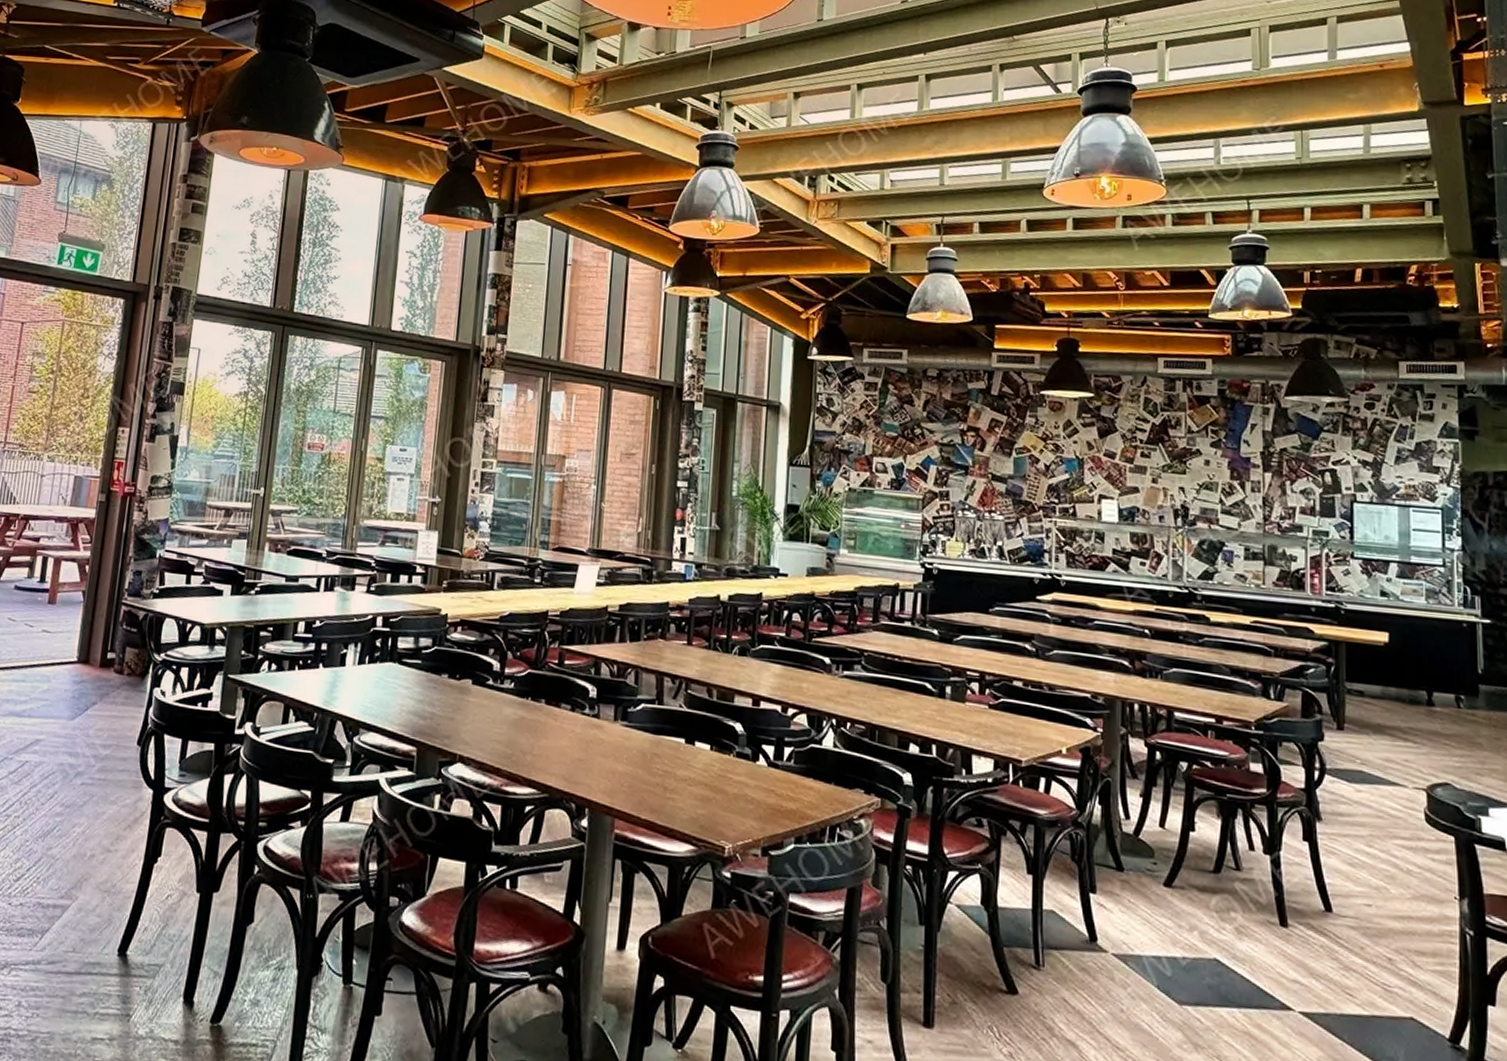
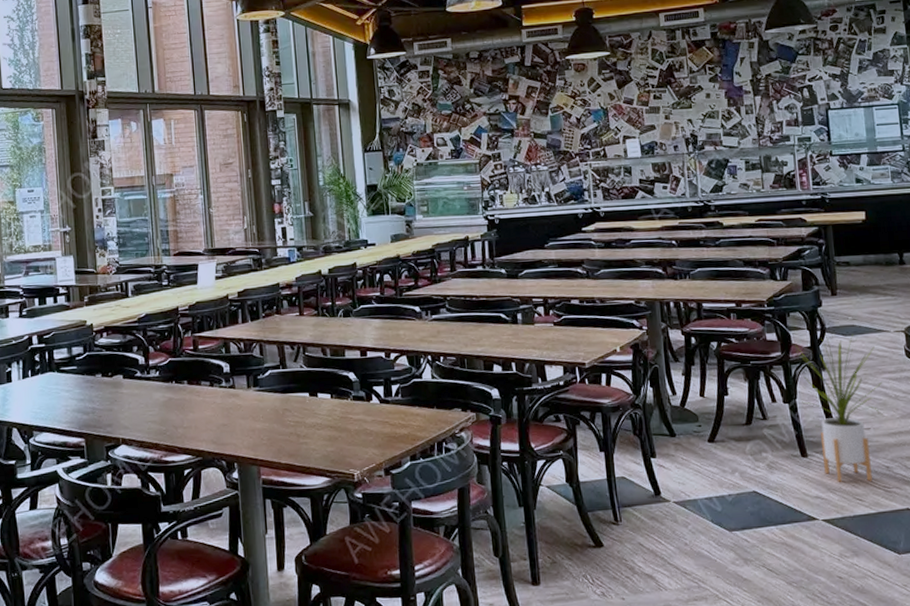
house plant: none [1285,775,1392,974] -> present [795,333,882,482]

